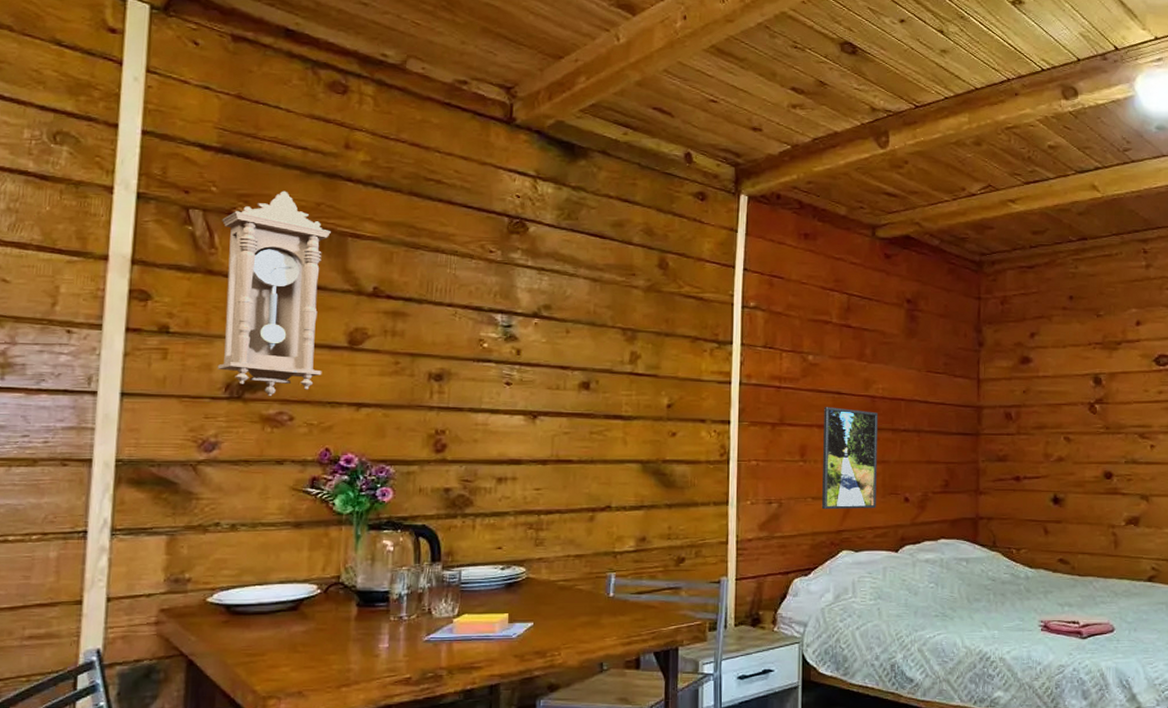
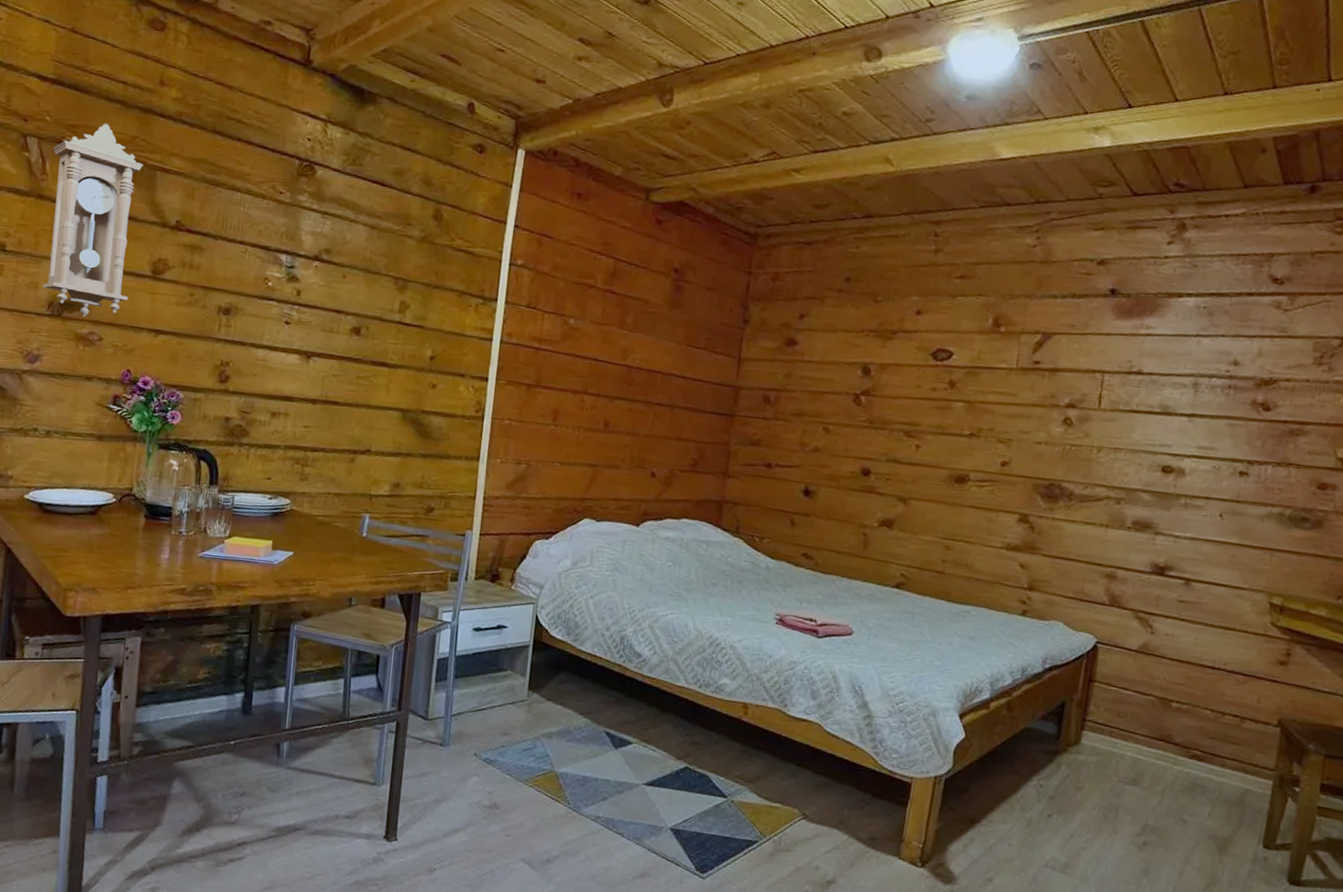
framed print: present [821,407,878,510] -> none [568,373,633,481]

